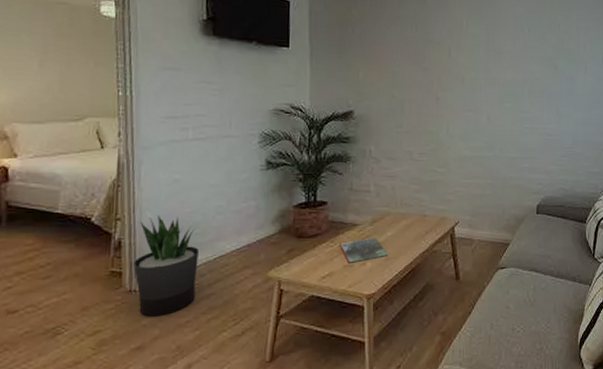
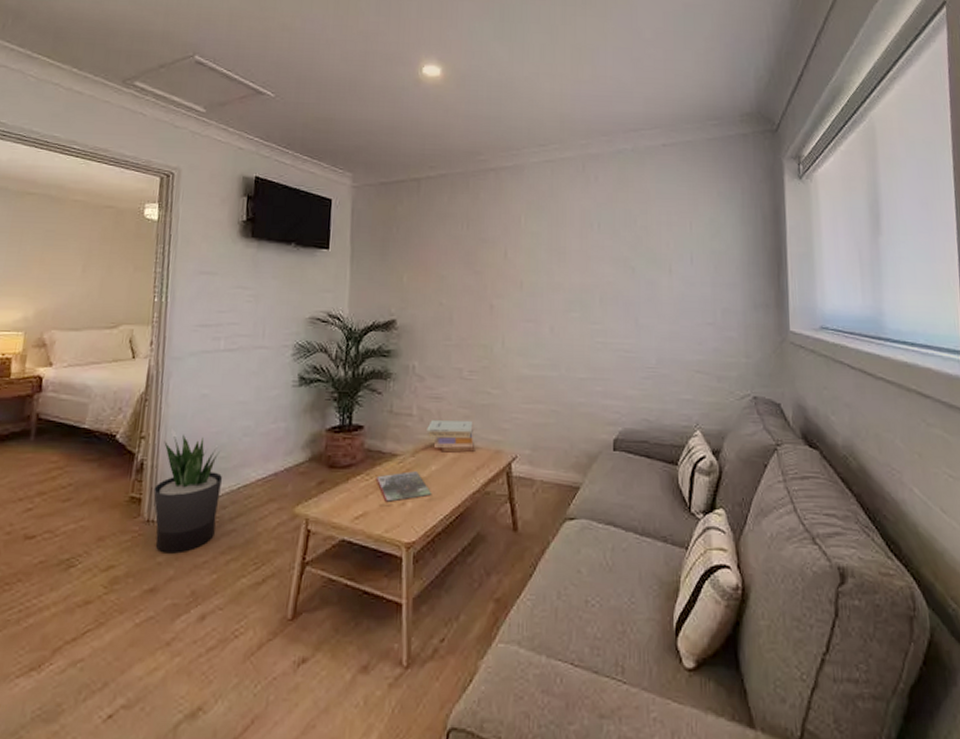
books: none [383,194,425,221] -> present [426,420,475,453]

